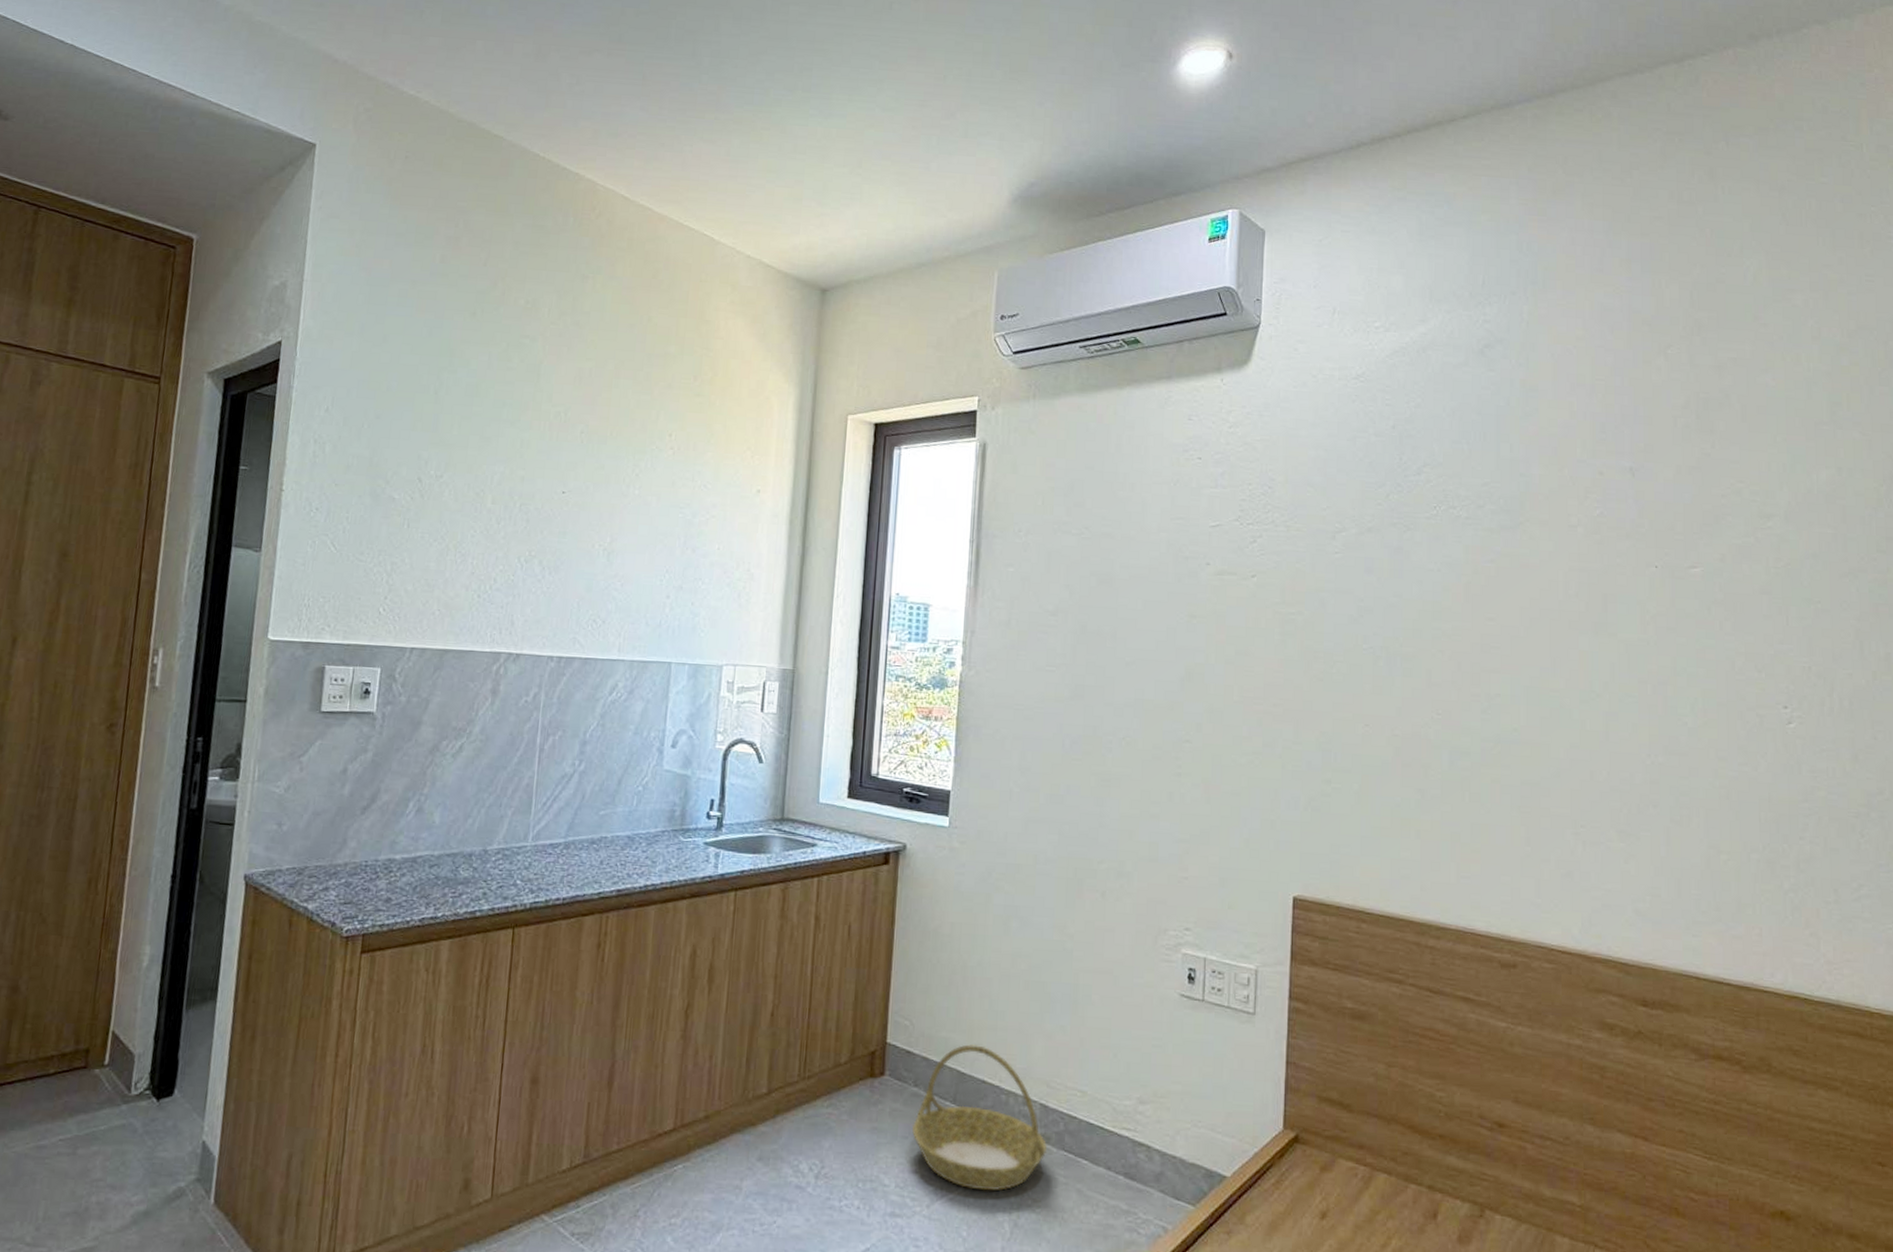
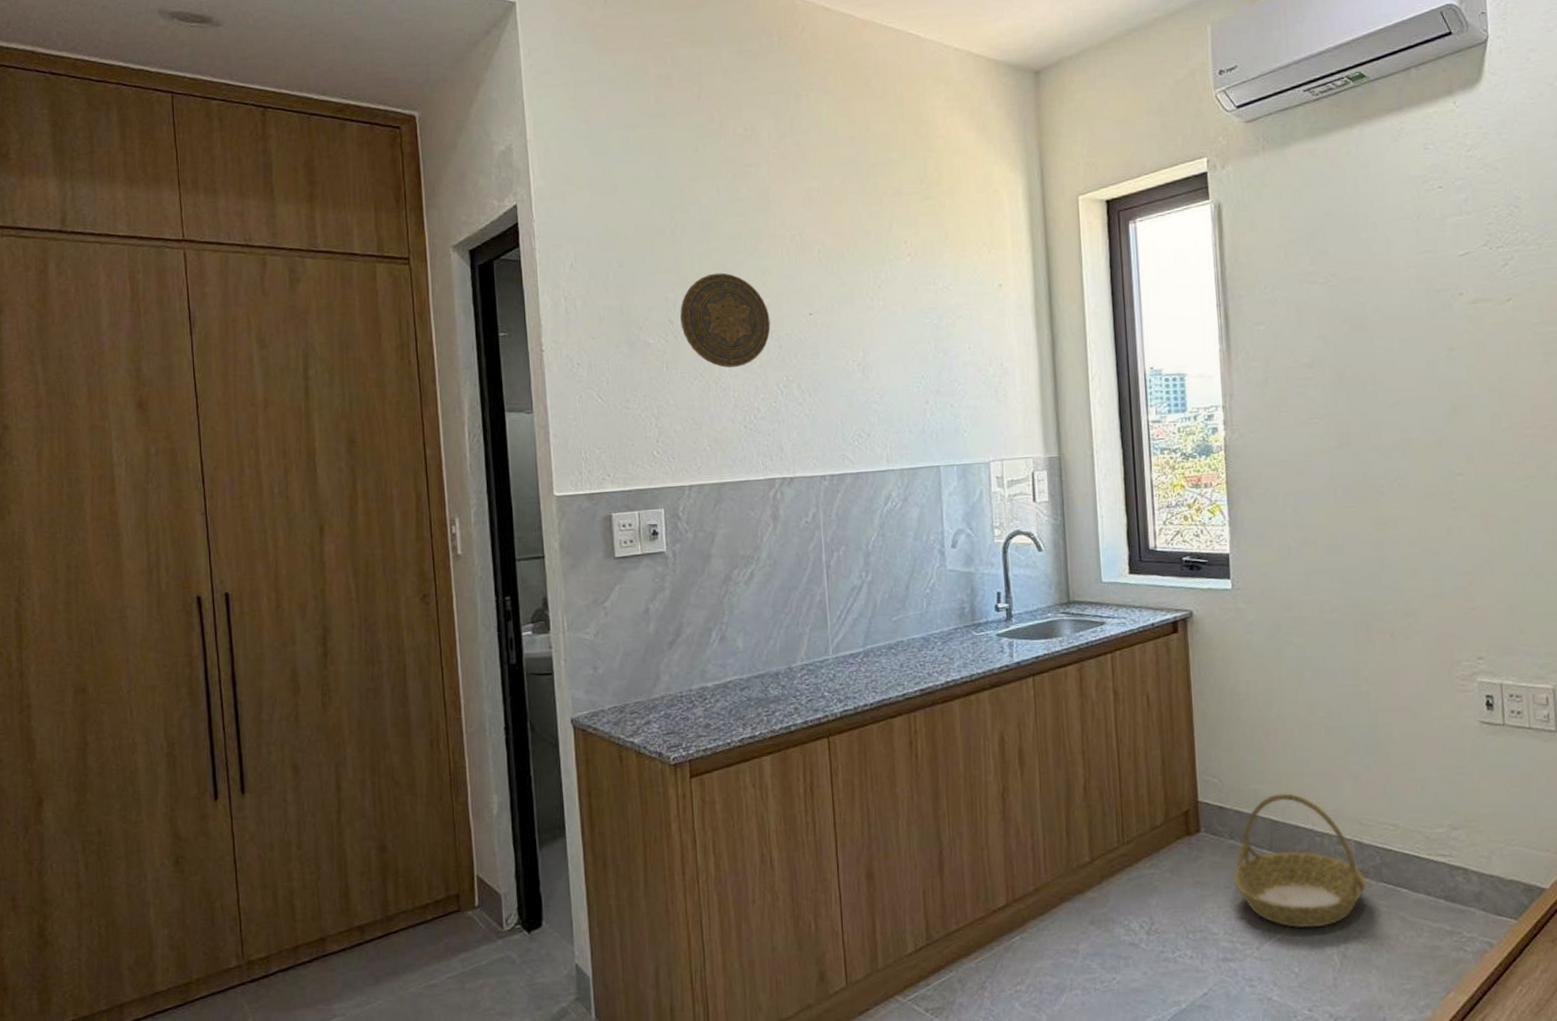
decorative plate: none [429,438,522,535] -> present [680,272,771,368]

